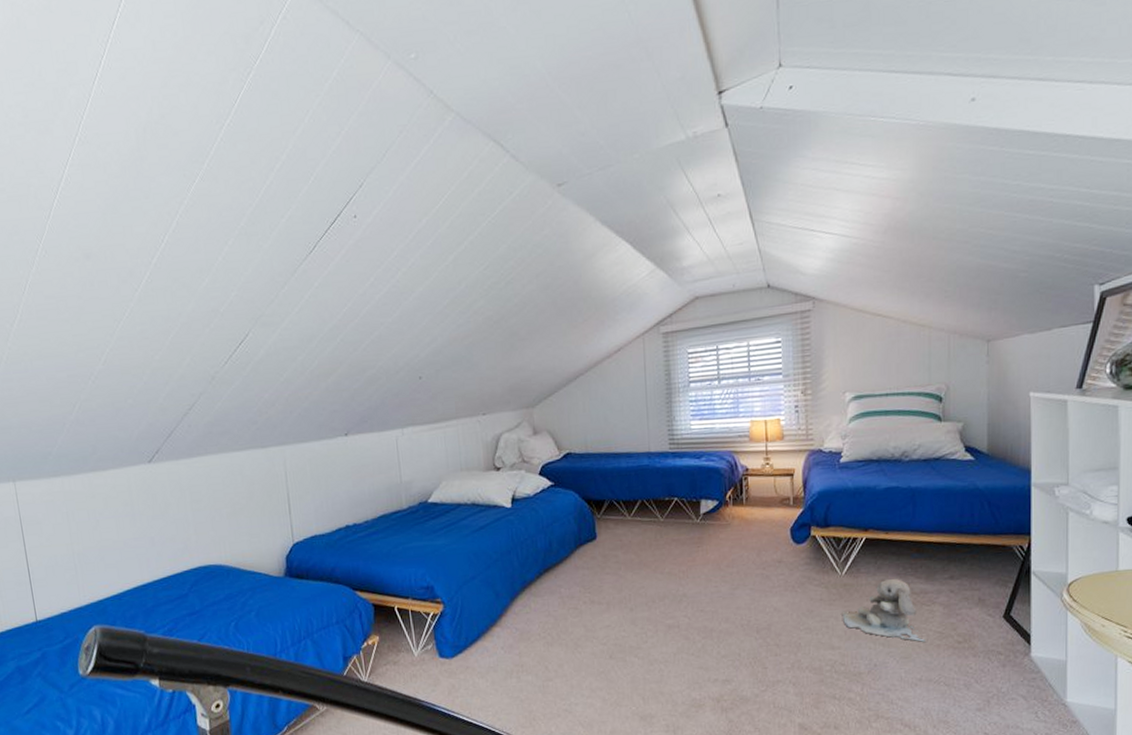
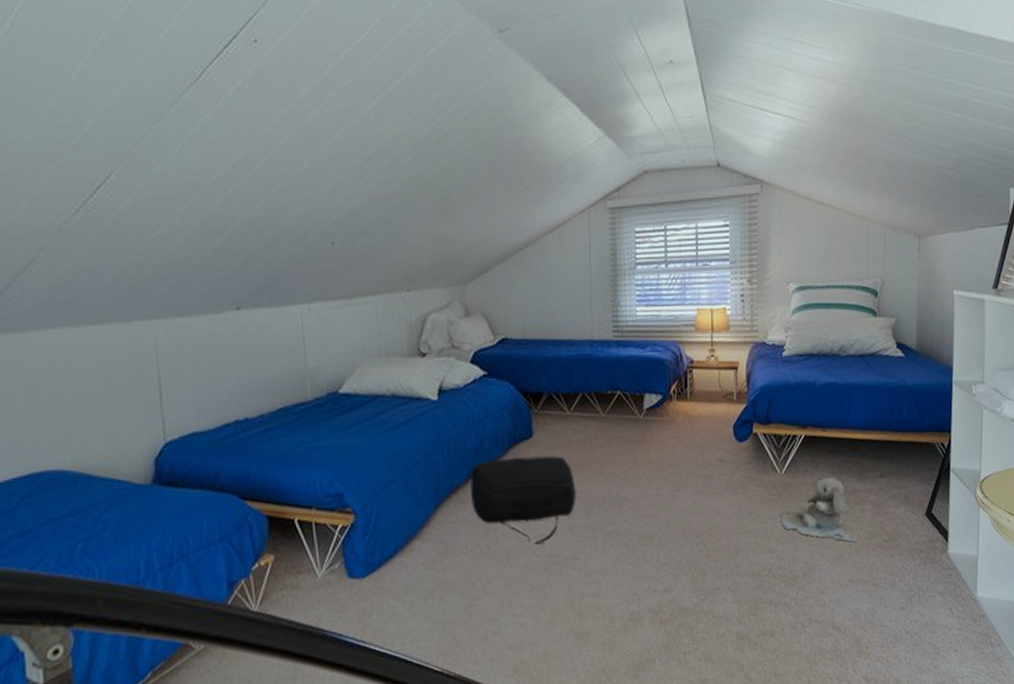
duffel bag: none [541,556,638,634] -> present [470,455,576,544]

